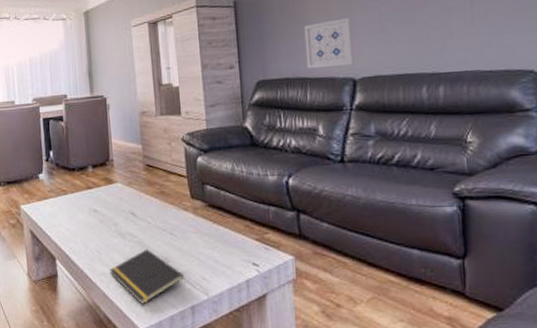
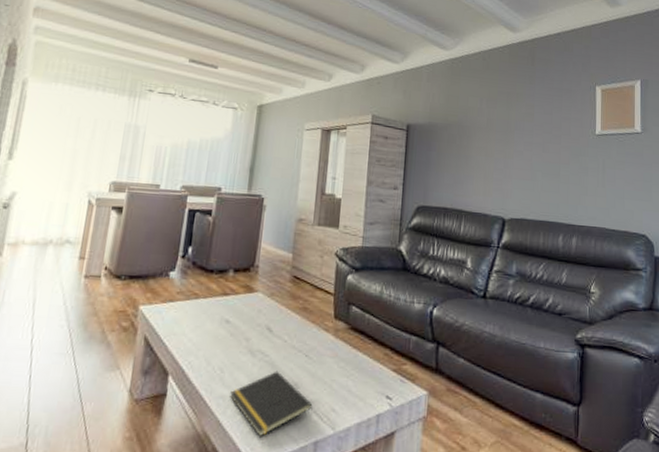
wall art: present [304,18,354,68] -> none [464,160,507,205]

